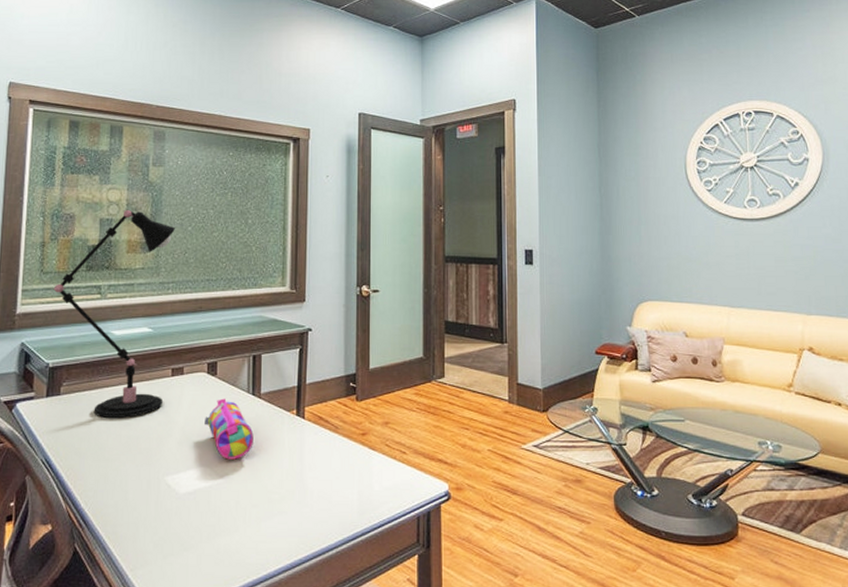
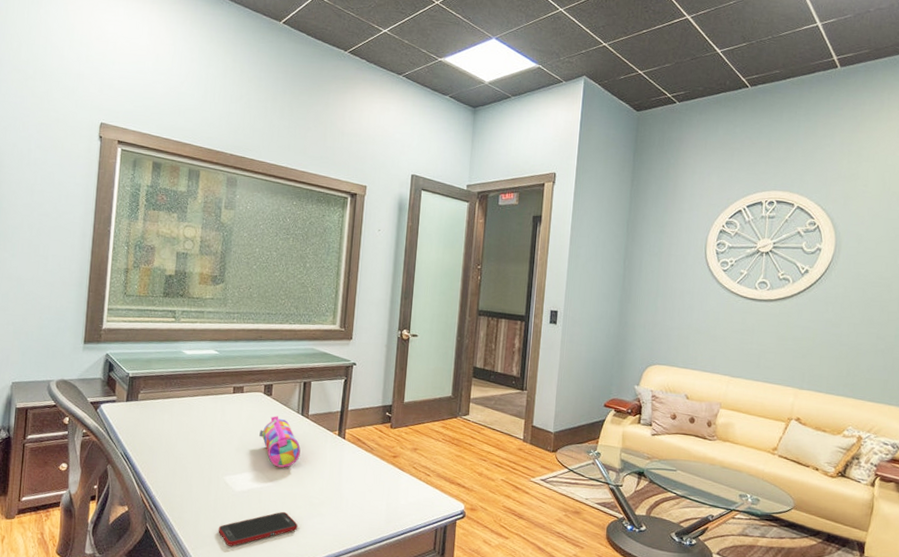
desk lamp: present [52,209,176,419] -> none [133,245,243,425]
cell phone: none [161,513,255,562] -> present [218,511,298,547]

